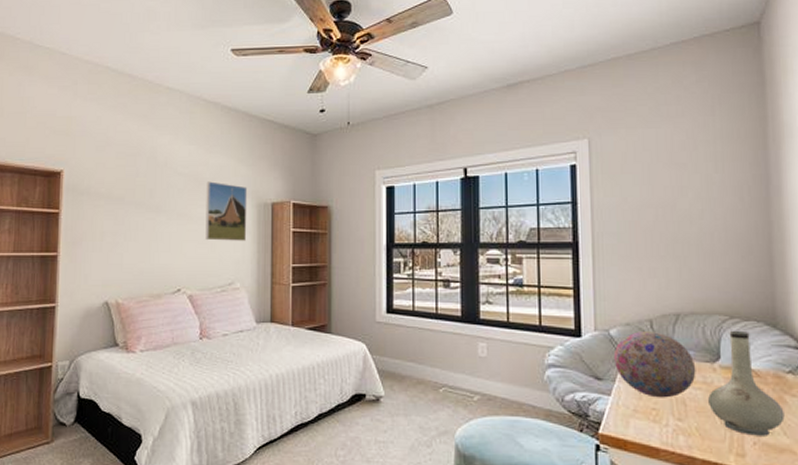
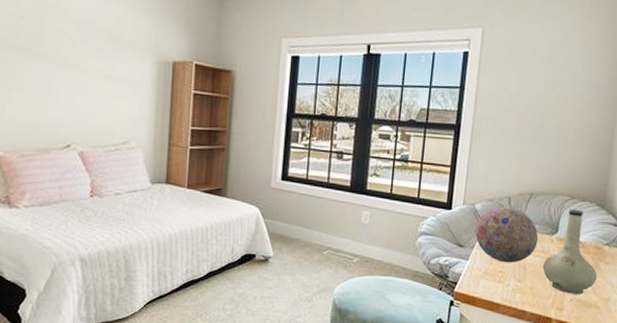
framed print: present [205,181,248,241] -> none [99,32,148,99]

